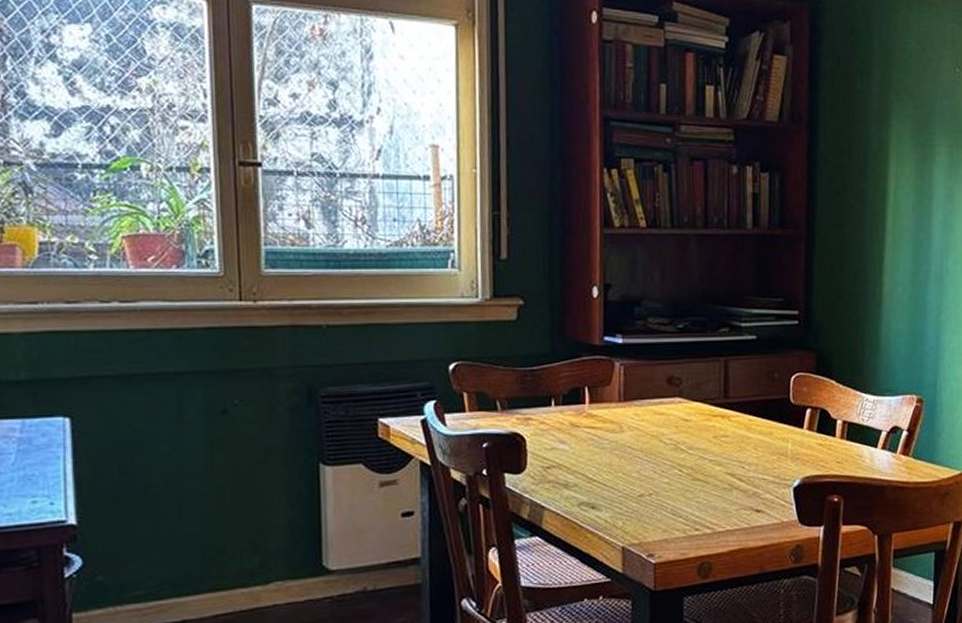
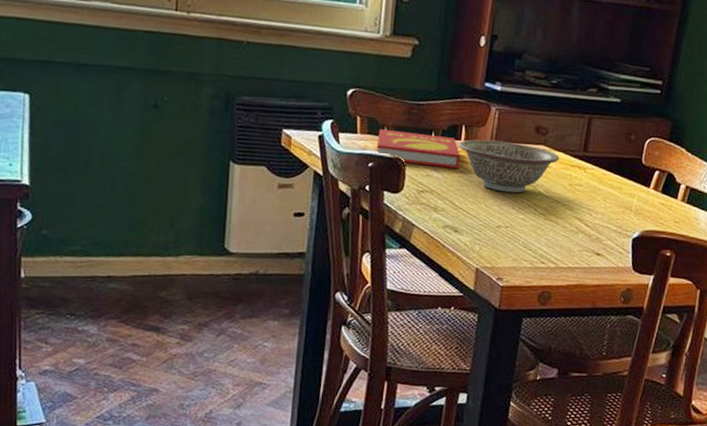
book: none [489,402,588,438] -> present [375,129,461,169]
decorative bowl: none [584,398,699,456] -> present [459,139,560,193]

